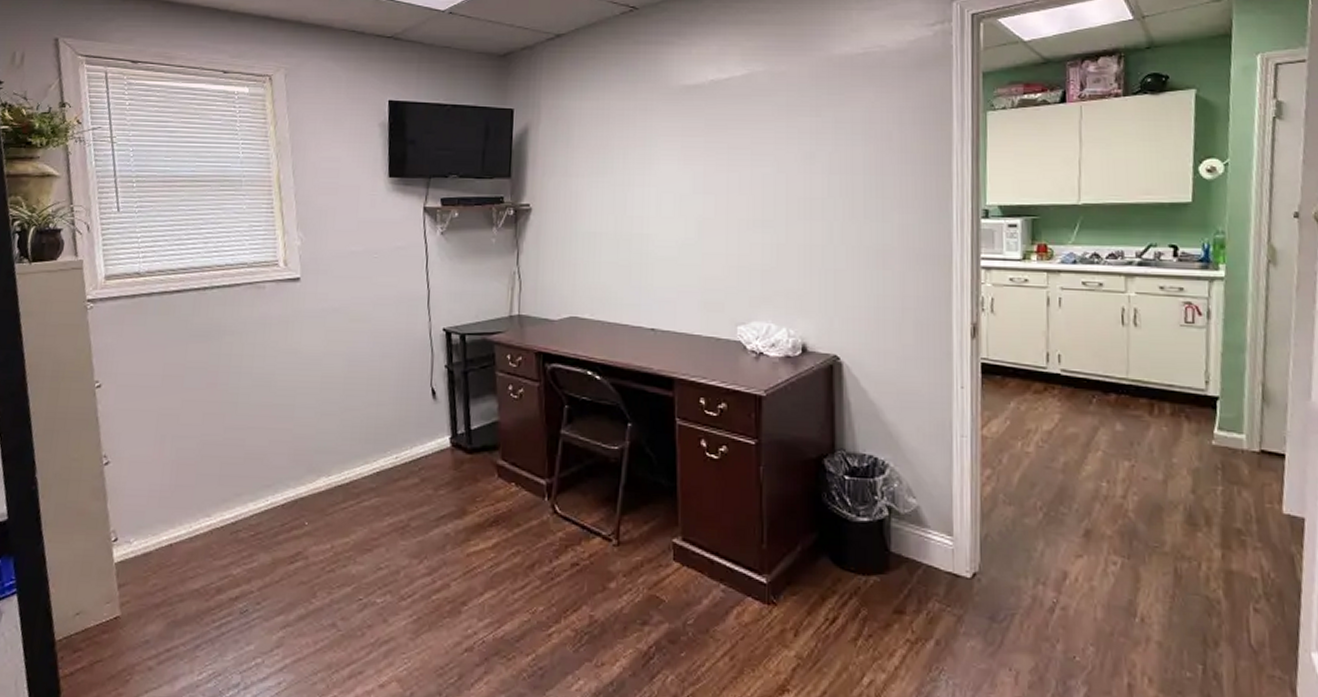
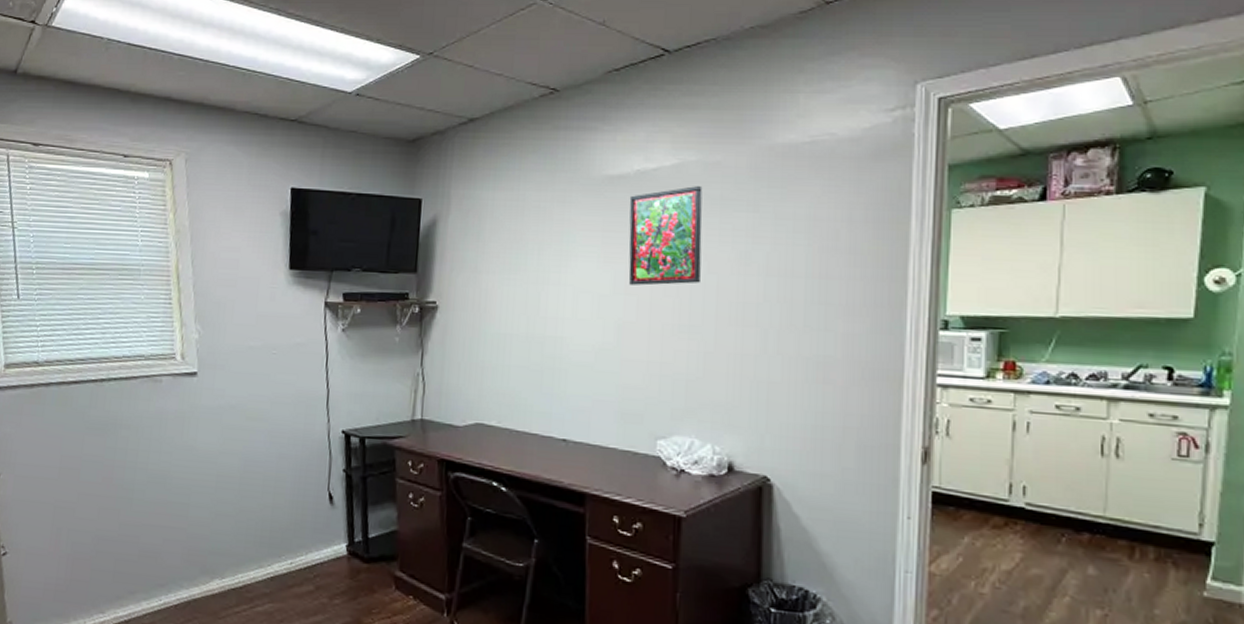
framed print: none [705,94,771,185] -> present [628,186,703,286]

